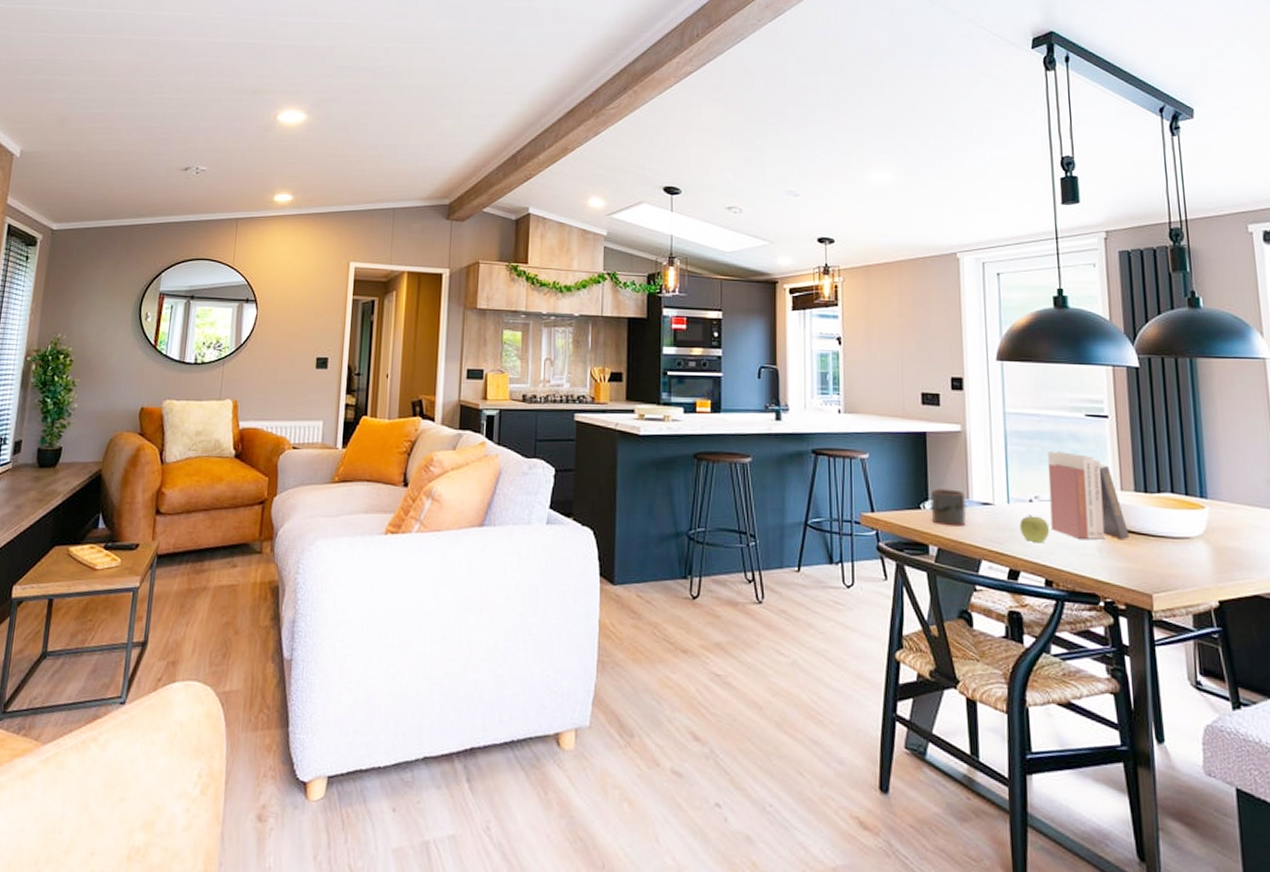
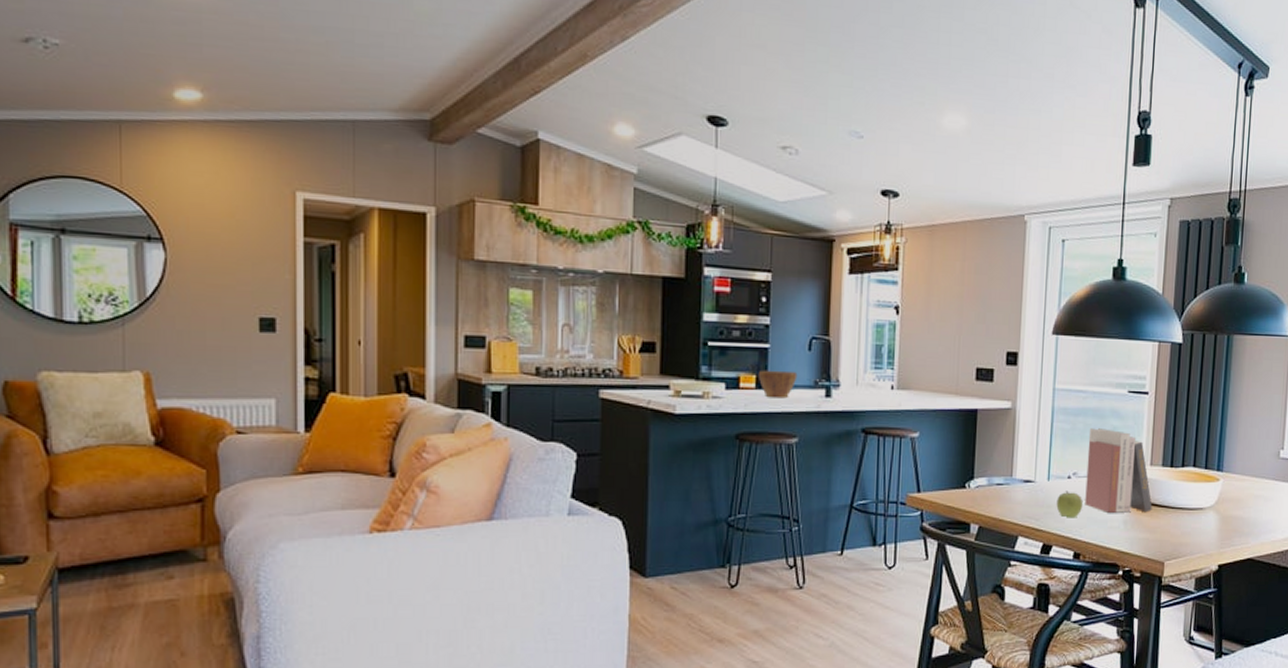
bowl: none [712,396,749,422] -> present [757,370,798,399]
mug: present [930,487,967,527] -> none [975,466,1010,504]

